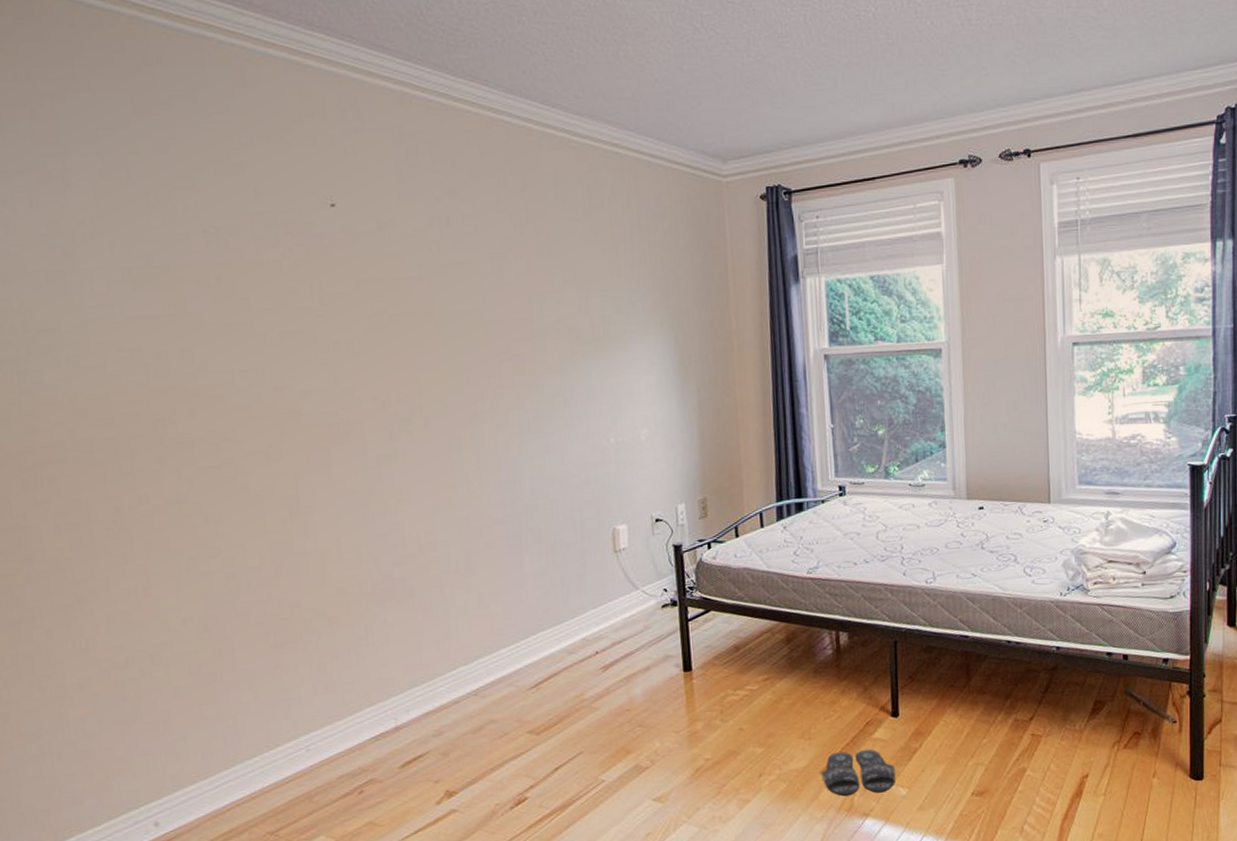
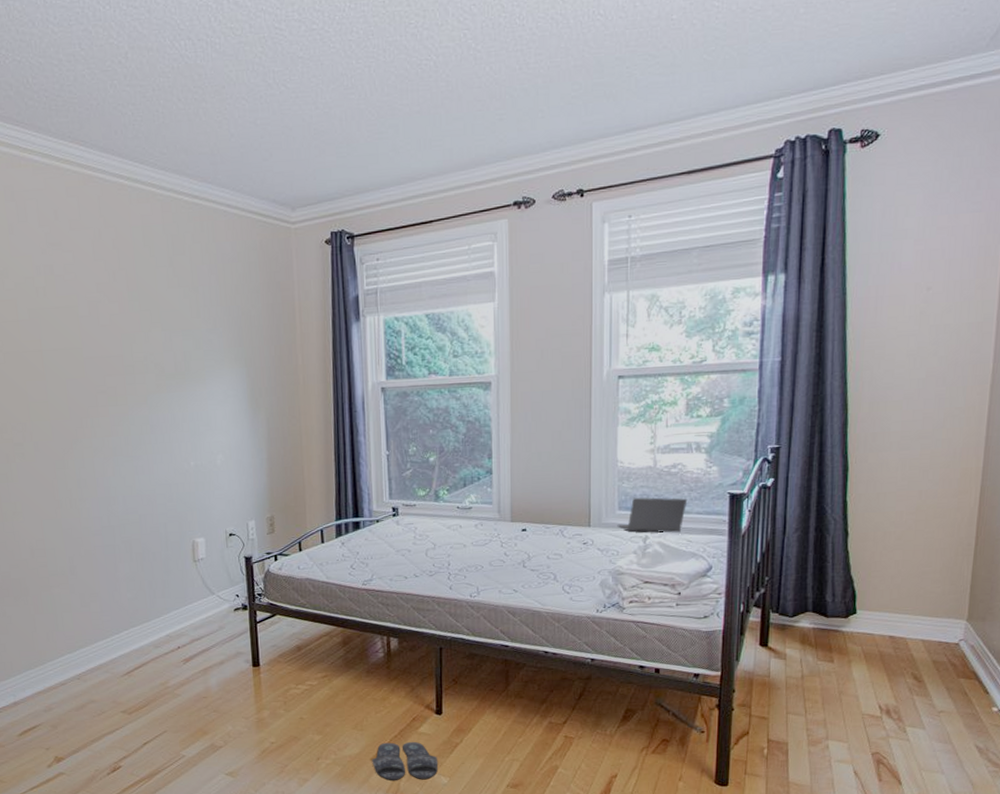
laptop computer: none [1078,470,1148,508] -> present [617,497,688,533]

